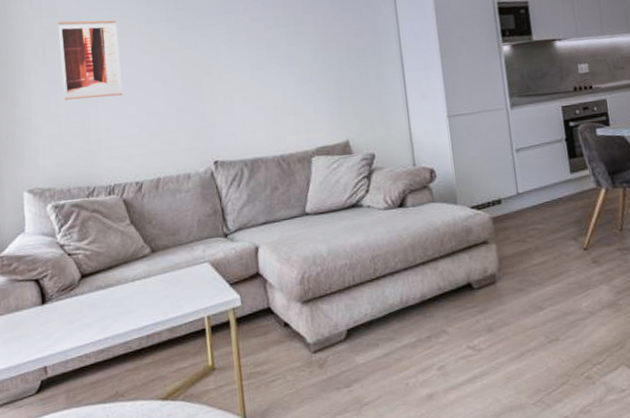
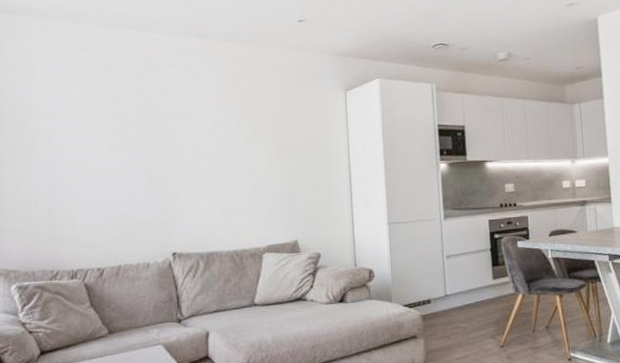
wall art: present [58,20,123,101] -> none [32,116,90,190]

